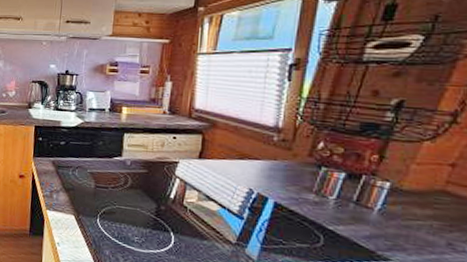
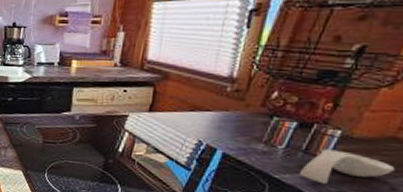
spoon rest: none [353,200,450,238] -> present [299,149,396,185]

